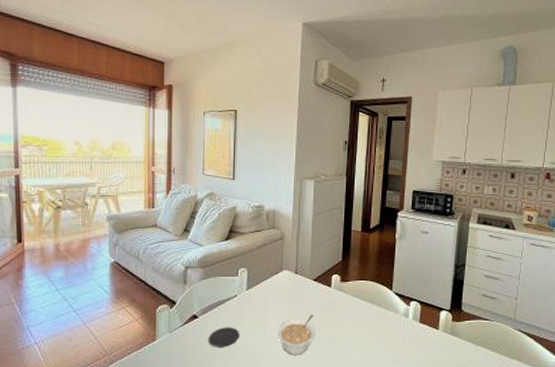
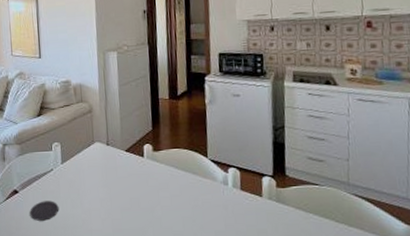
legume: present [278,314,316,355] -> none [95,185,133,227]

